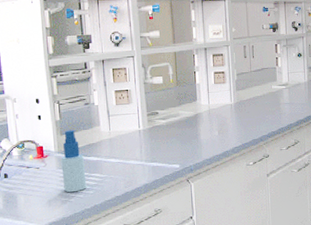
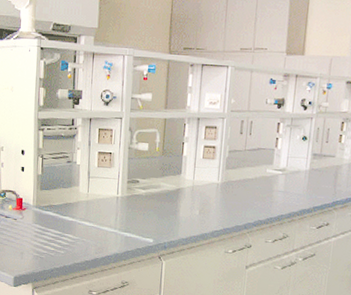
spray bottle: present [61,129,87,193] -> none [37,186,60,249]

